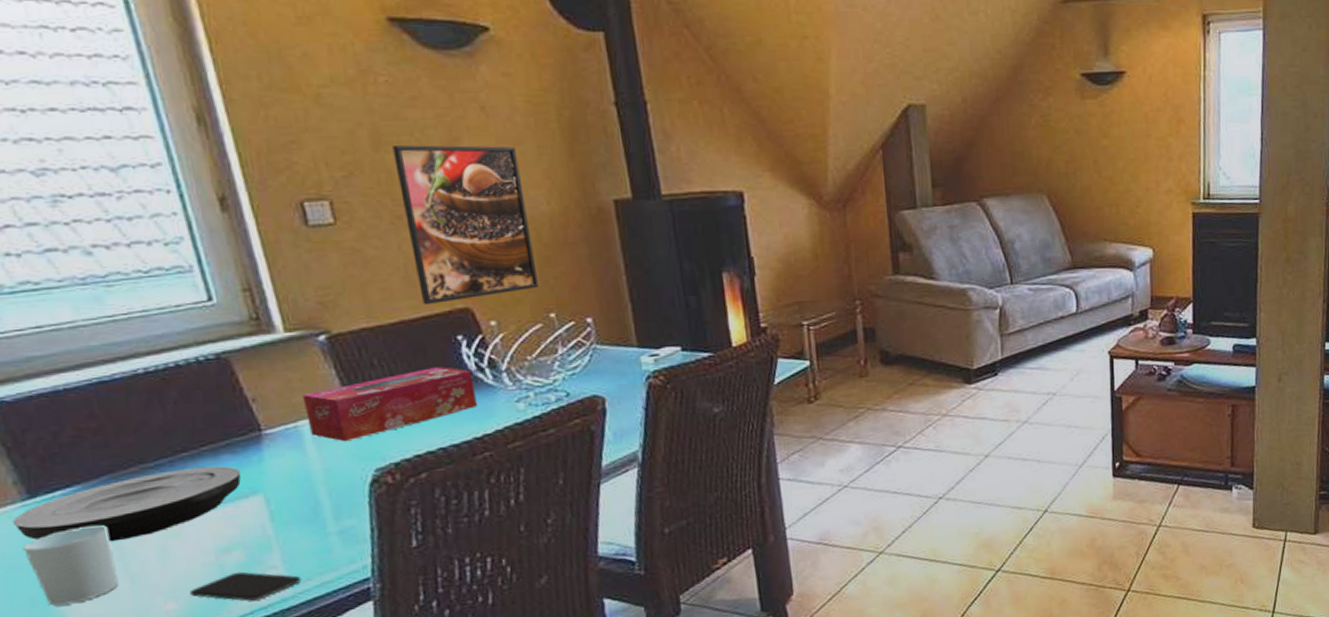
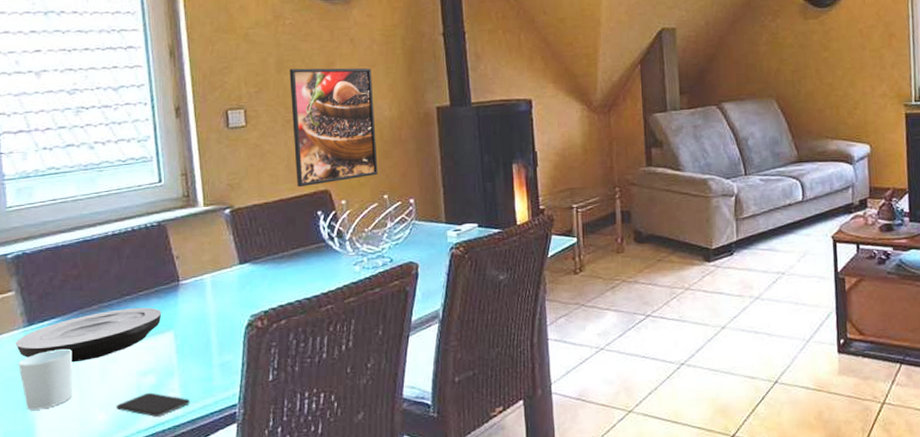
tissue box: present [302,367,478,442] -> none [209,235,327,292]

